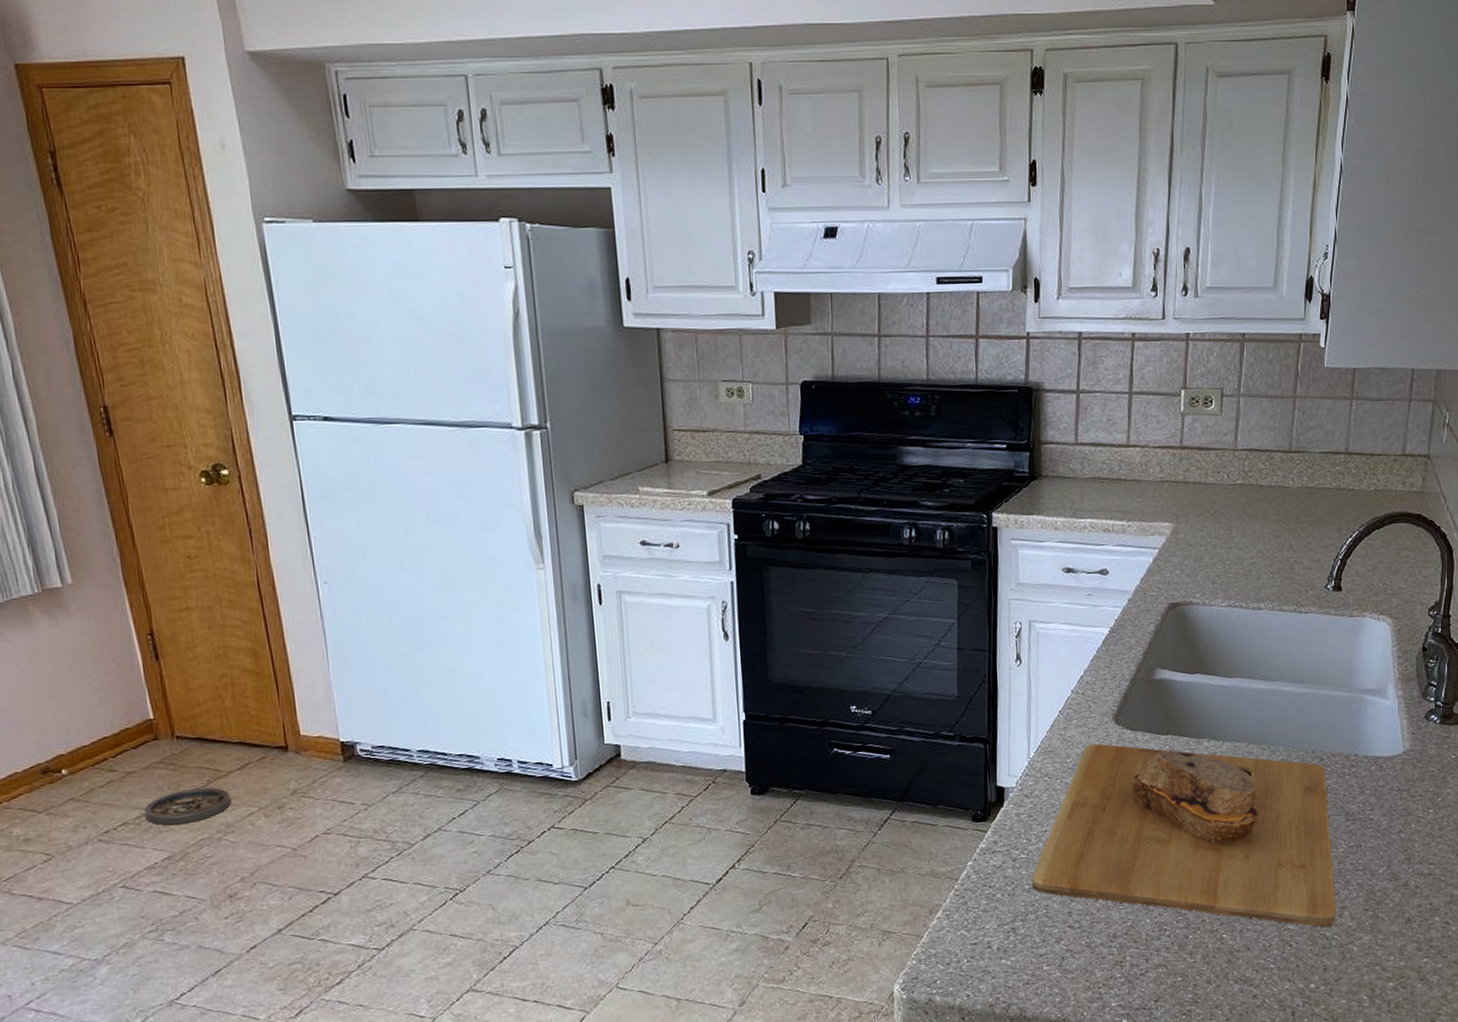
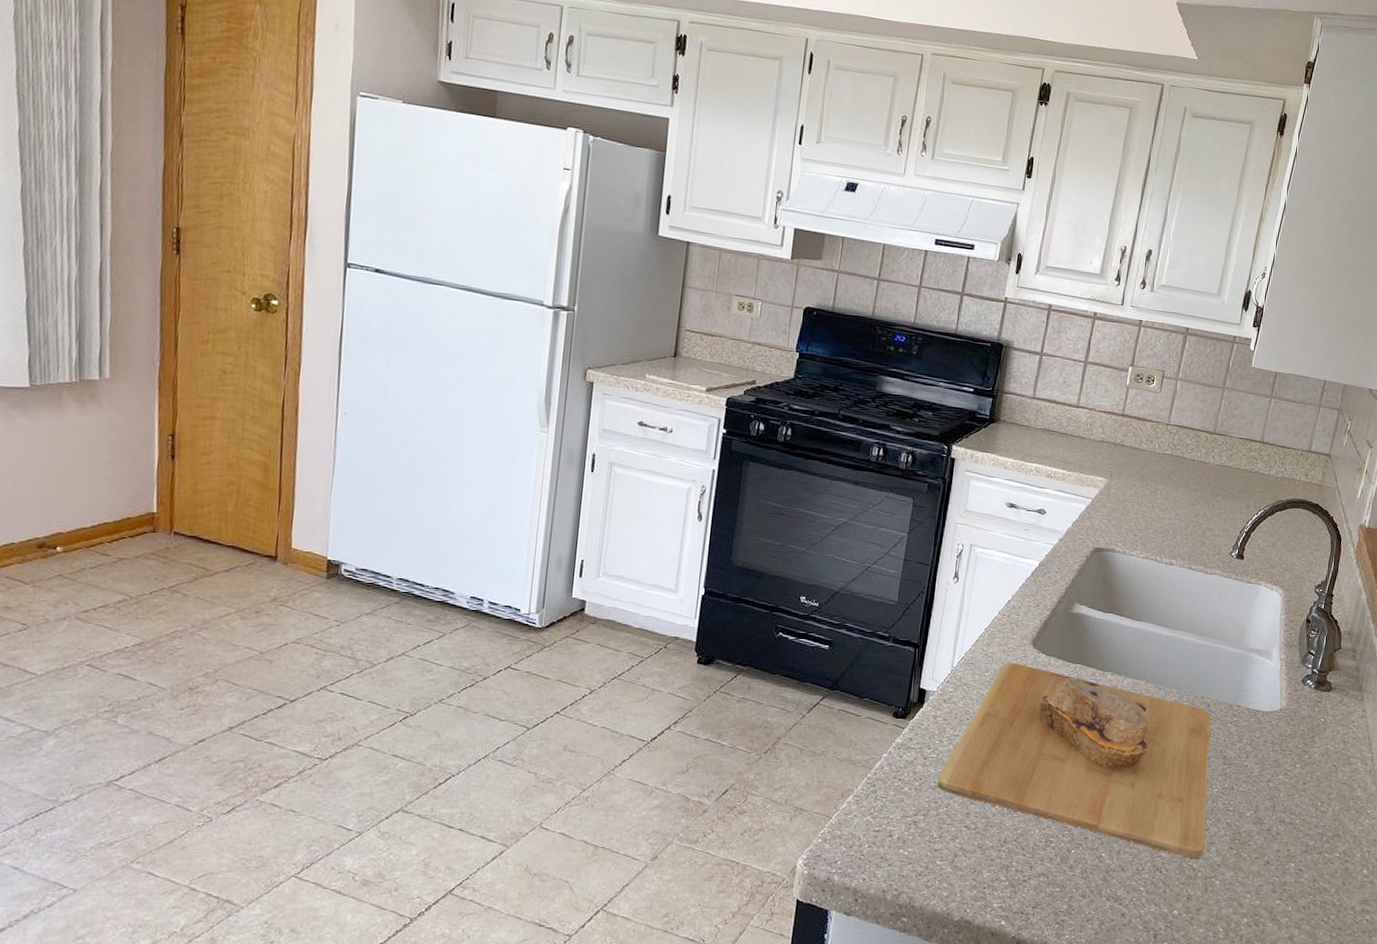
pet bowl: present [143,787,231,826] -> none [126,582,213,615]

